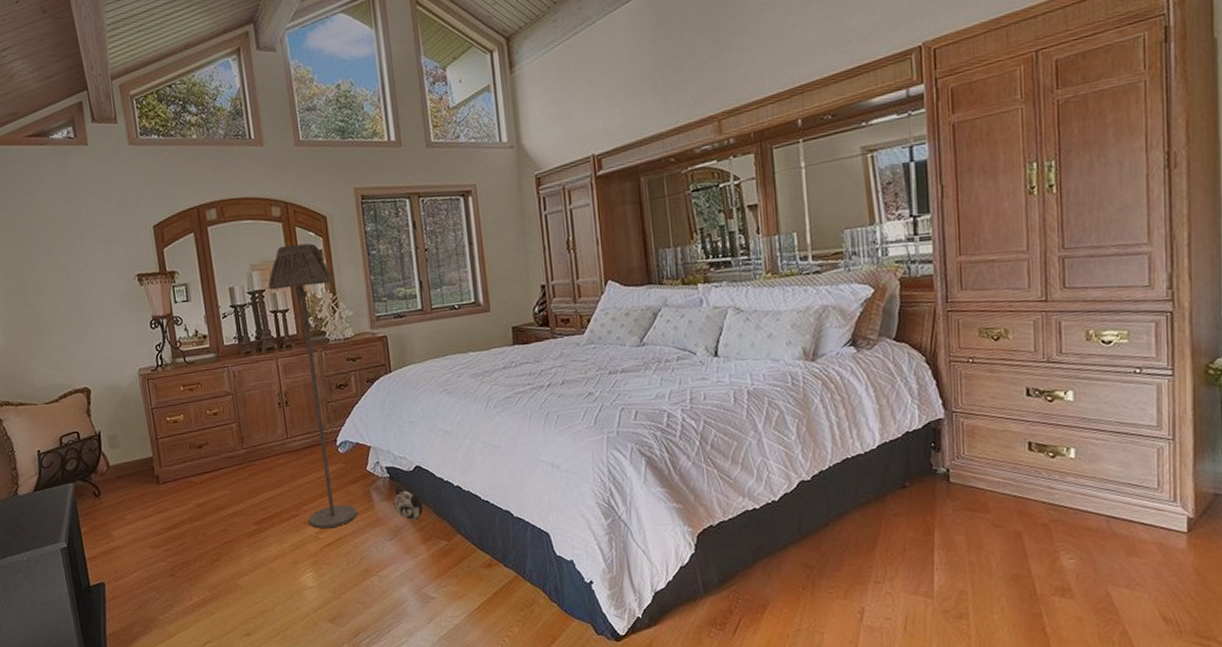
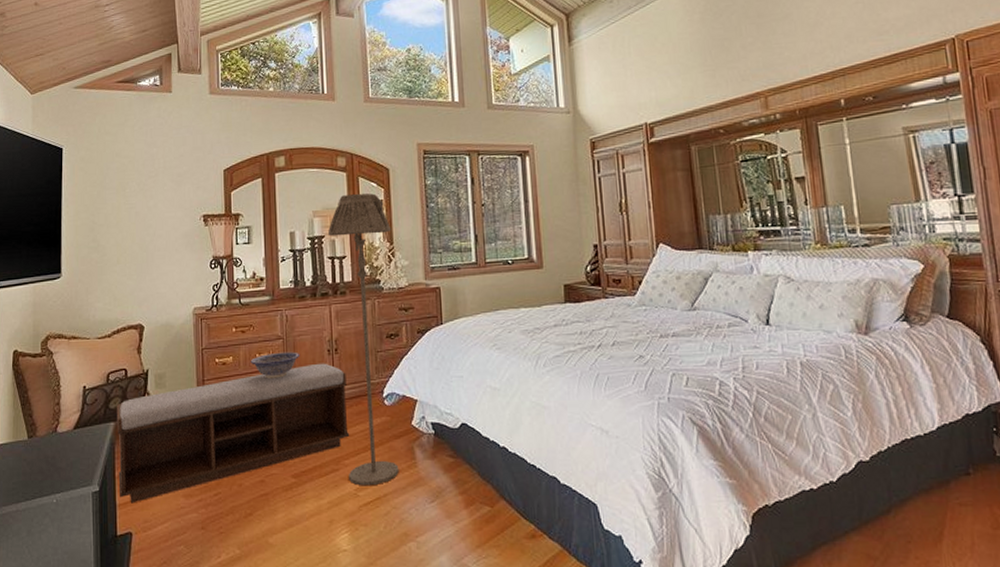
bench: none [73,416,307,557] -> present [116,363,350,504]
decorative bowl: none [201,406,251,434] -> present [250,351,301,379]
plush toy: present [393,484,423,520] -> none [437,441,467,482]

